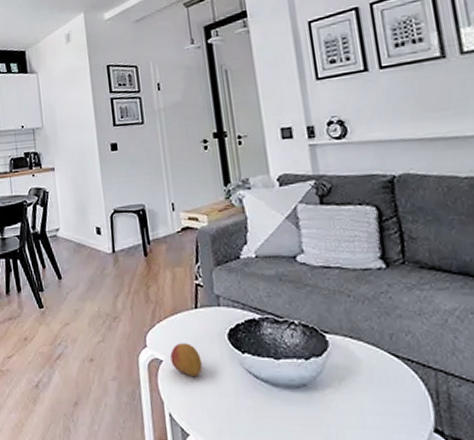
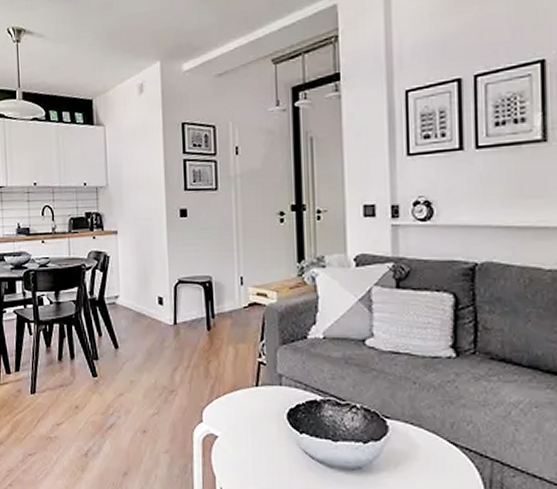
fruit: present [170,343,203,376] -> none [226,420,258,454]

